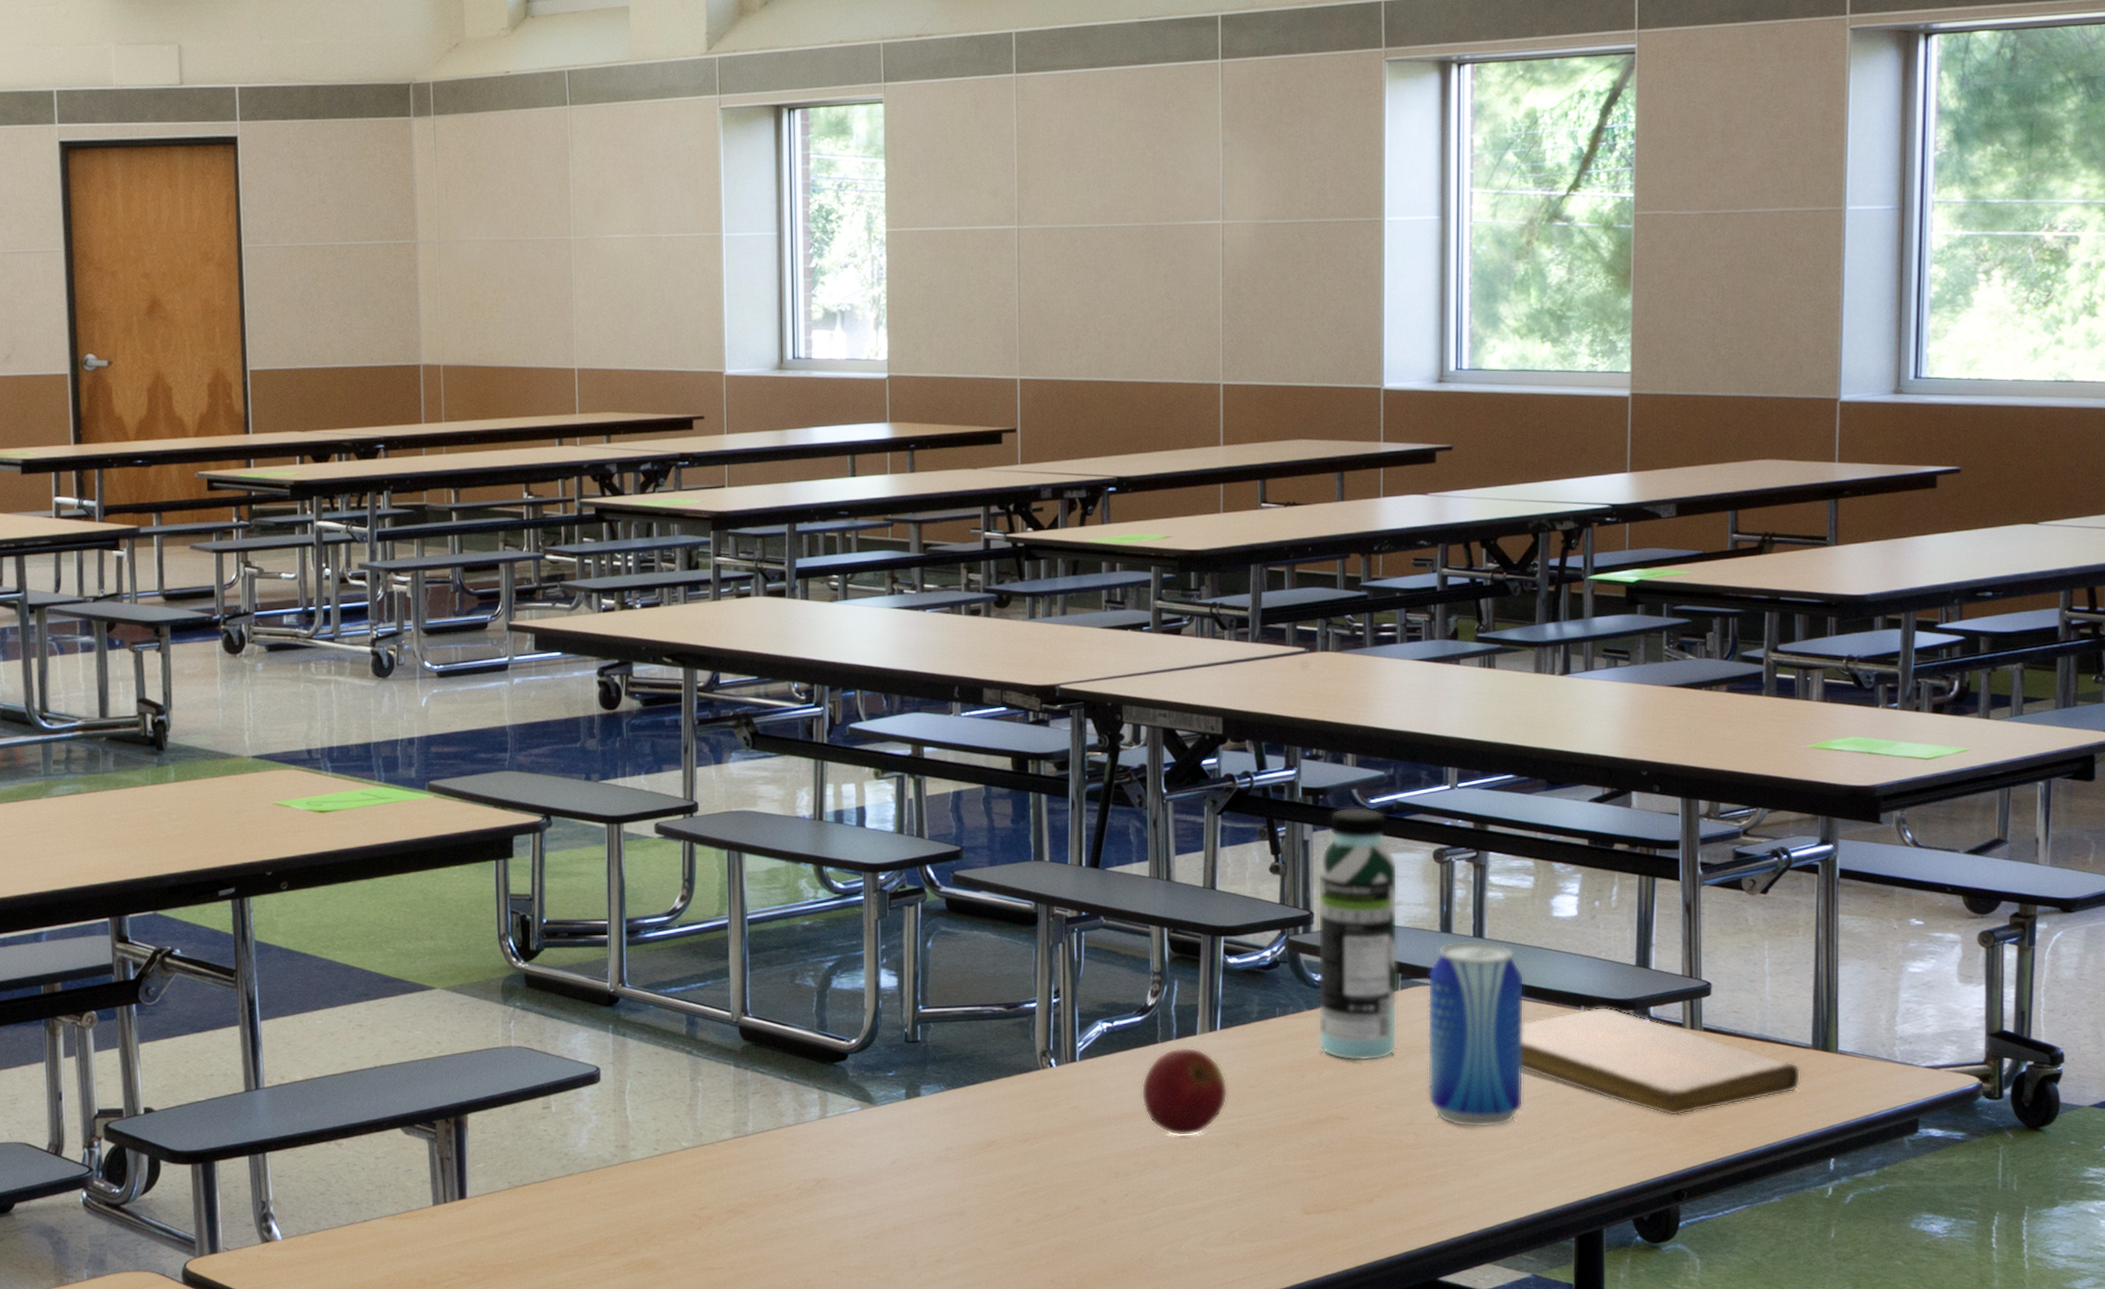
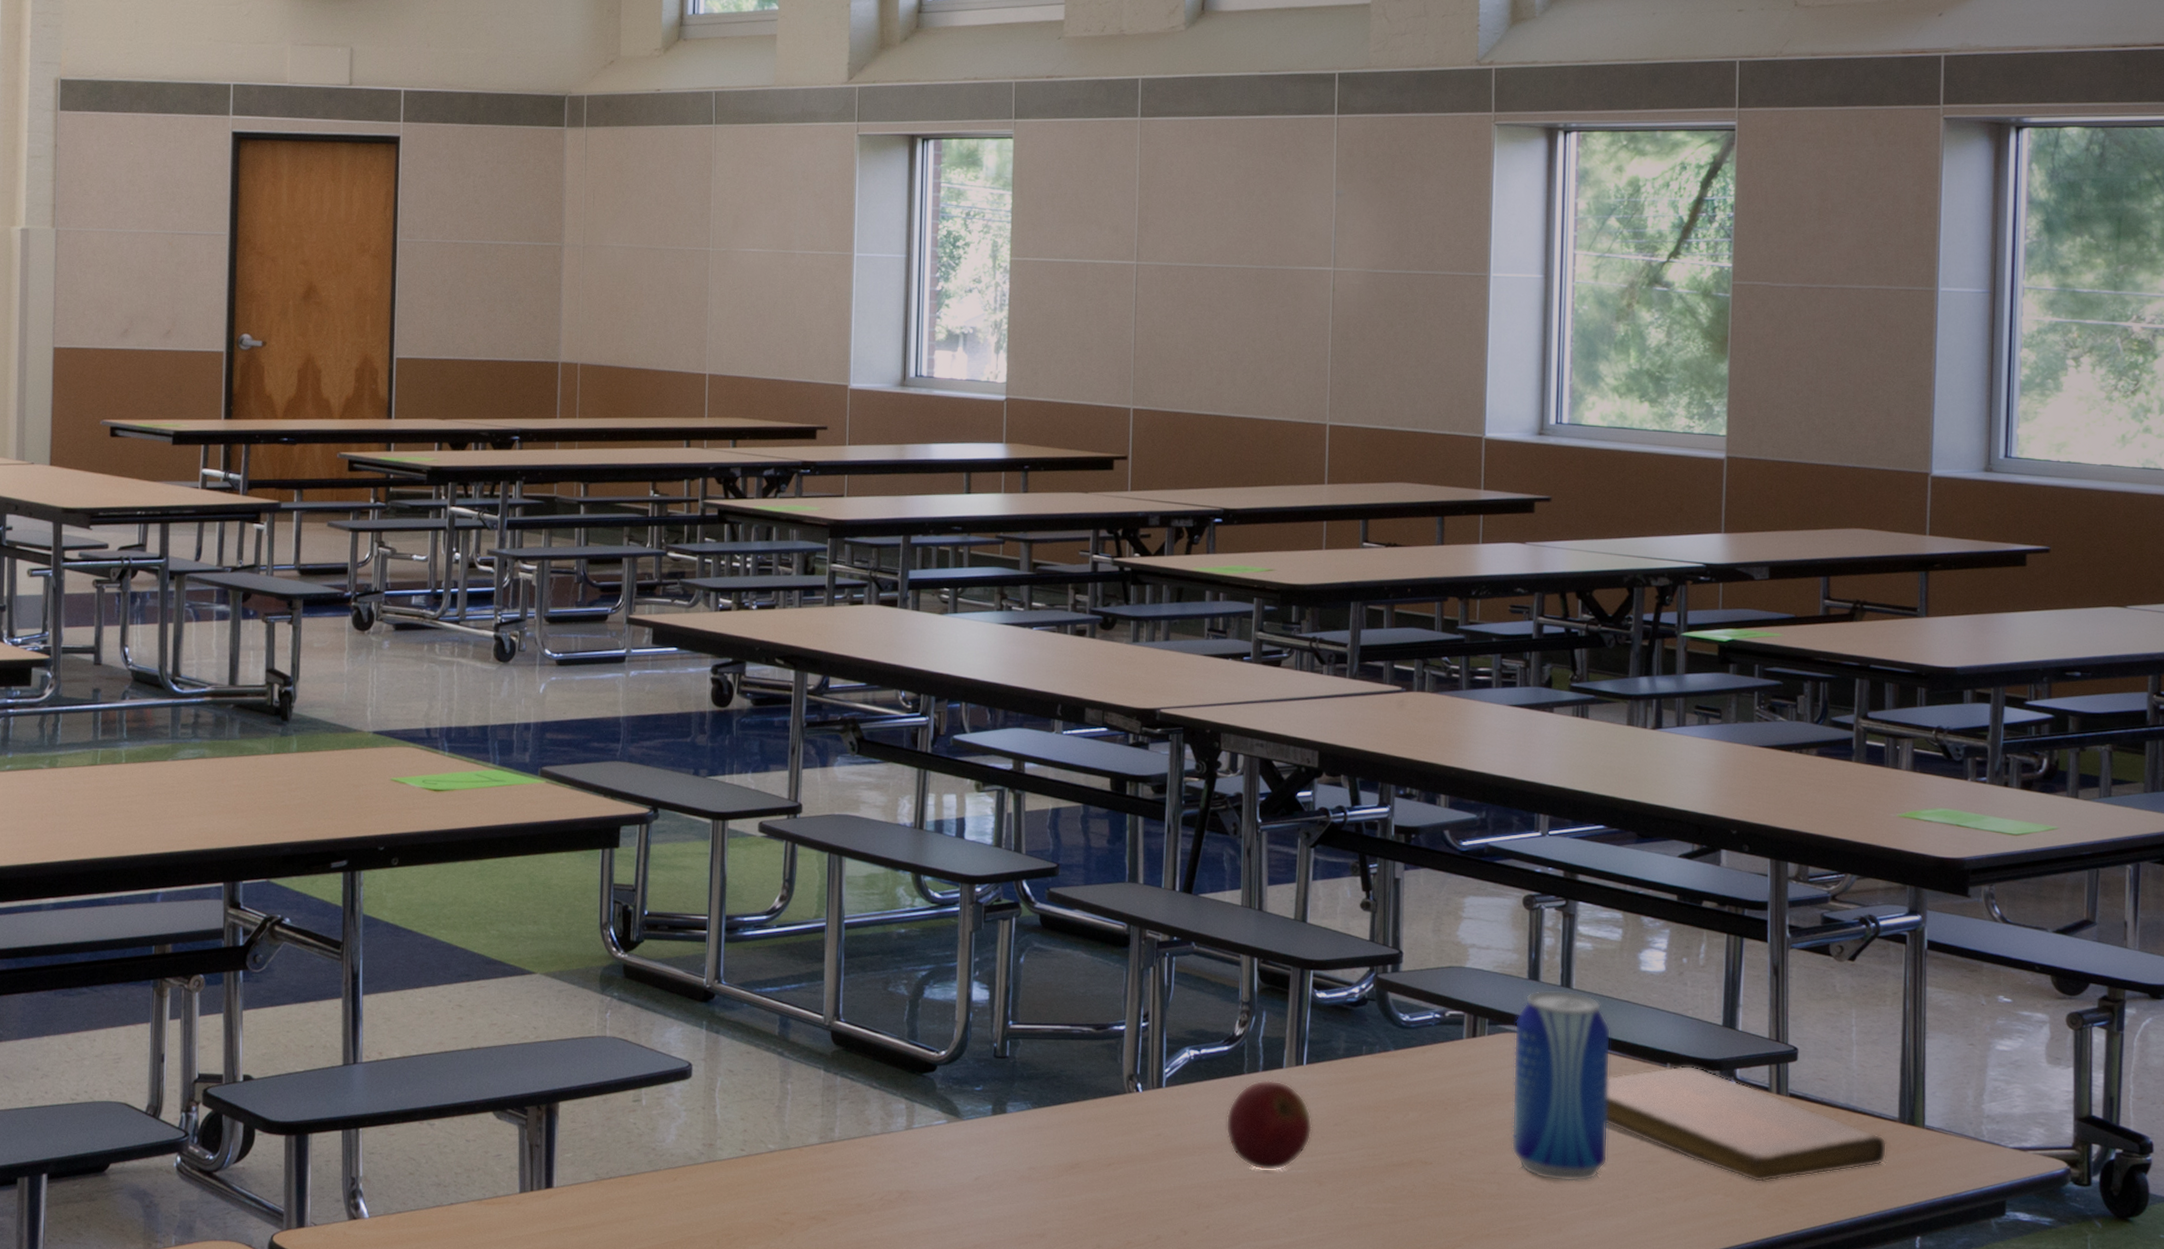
water bottle: present [1318,807,1398,1061] -> none [1403,848,1487,1106]

